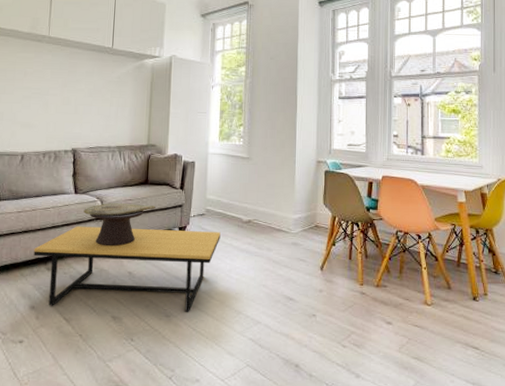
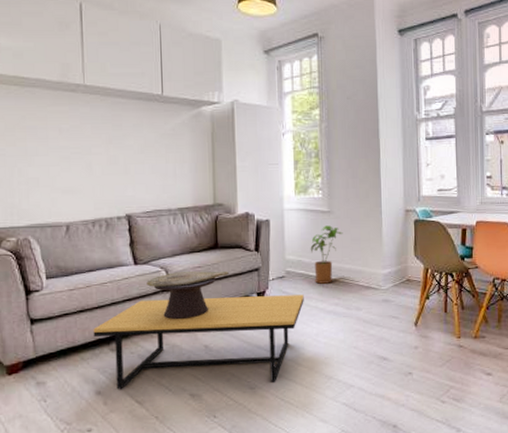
house plant: none [229,170,260,224] -> present [310,225,343,284]

